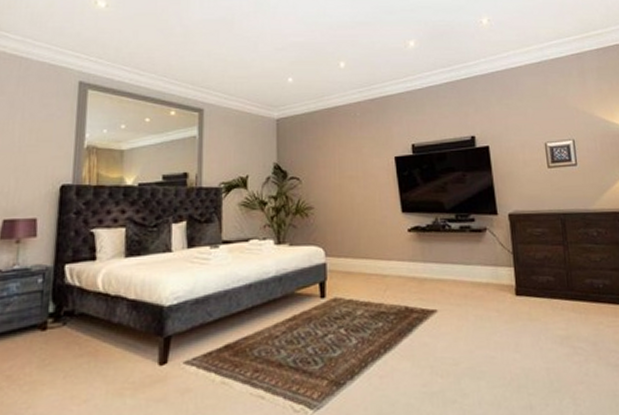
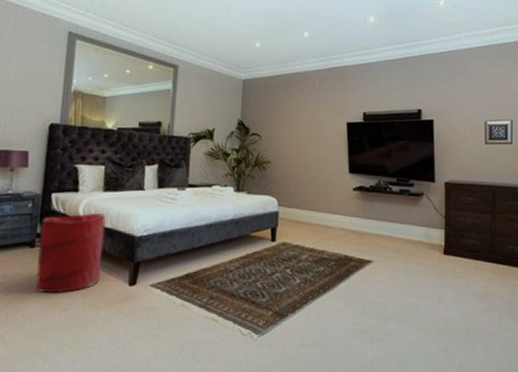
laundry hamper: none [49,282,129,384] -> present [36,212,106,294]

